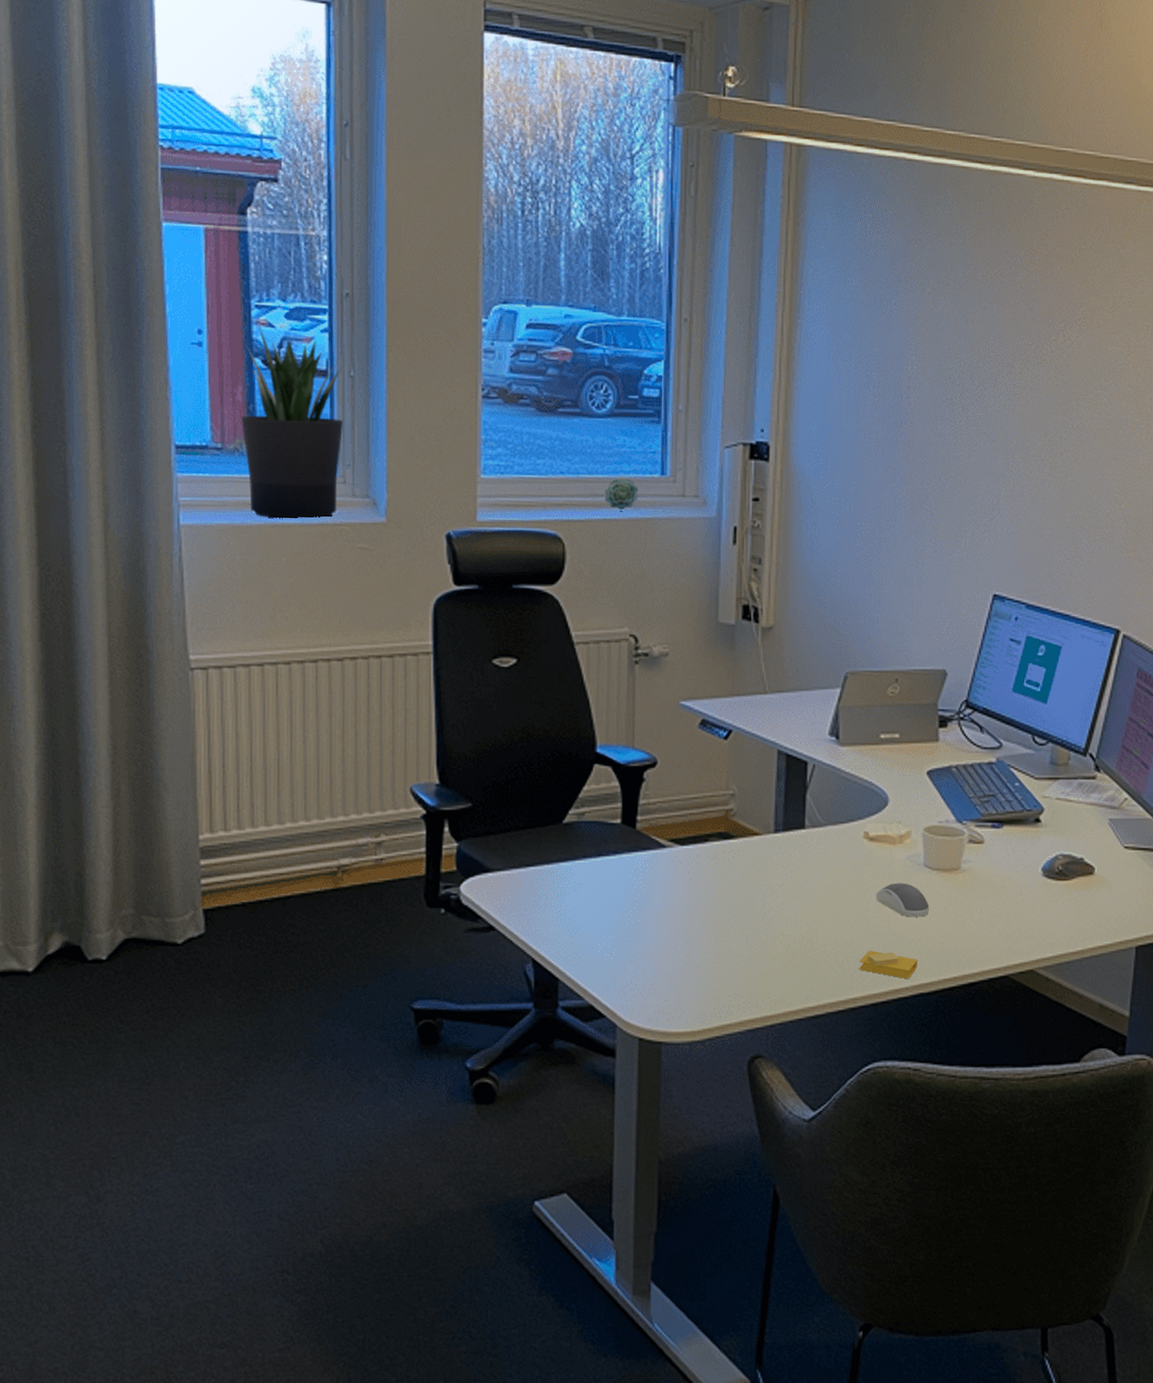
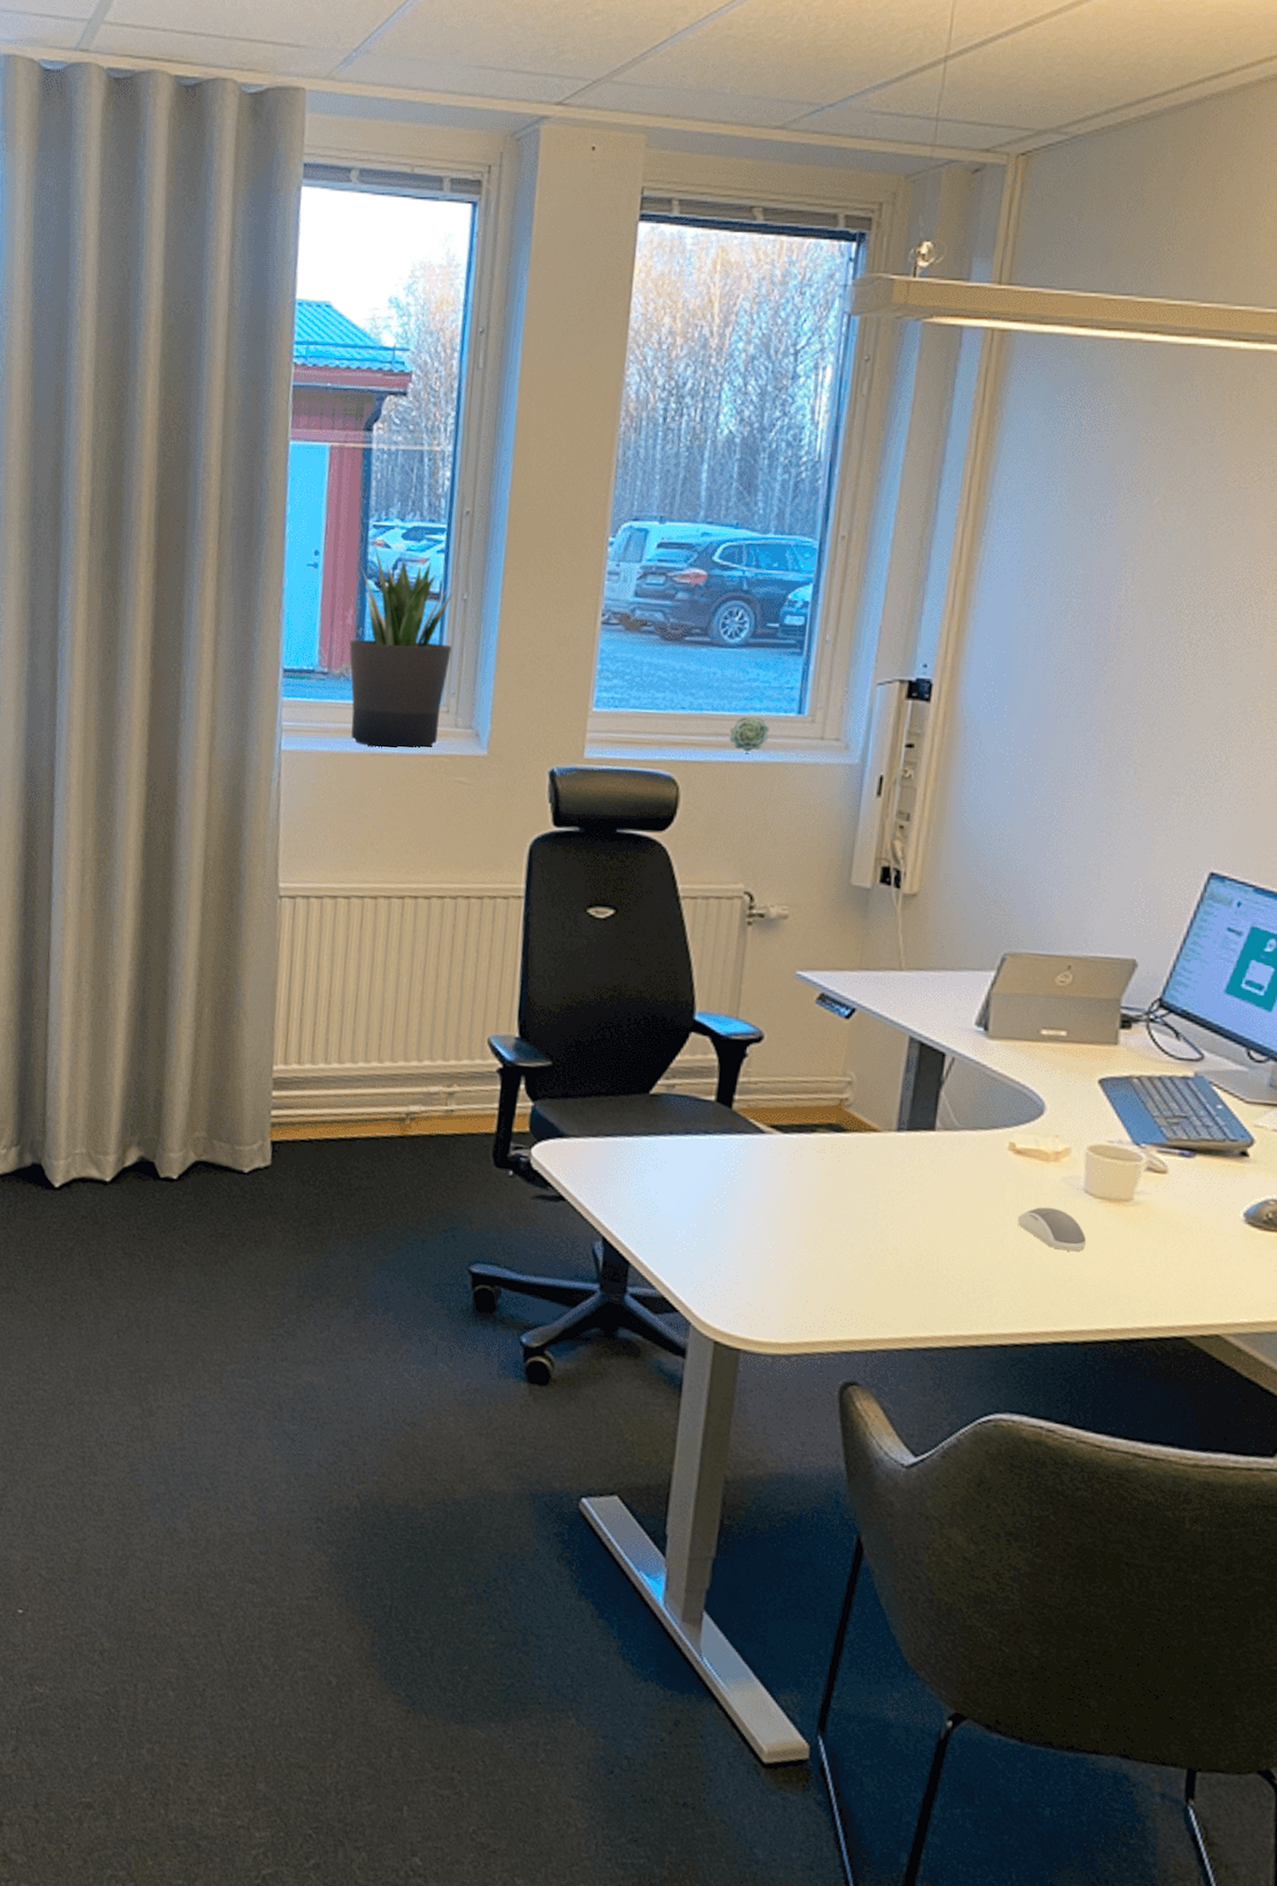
sticky notes: present [859,951,918,979] -> none [988,1282,1065,1323]

